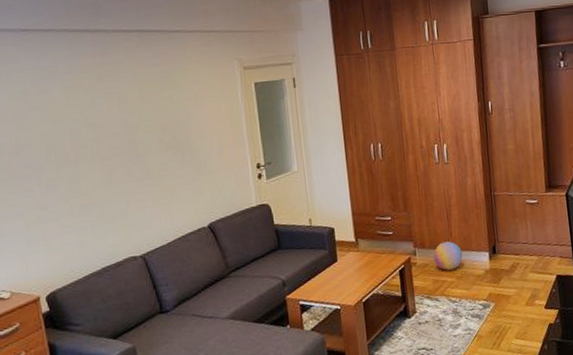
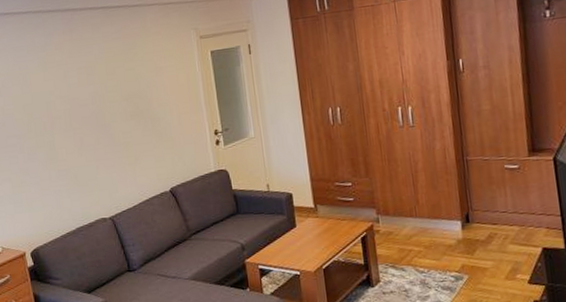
ball: present [433,241,463,270] -> none [398,208,431,239]

